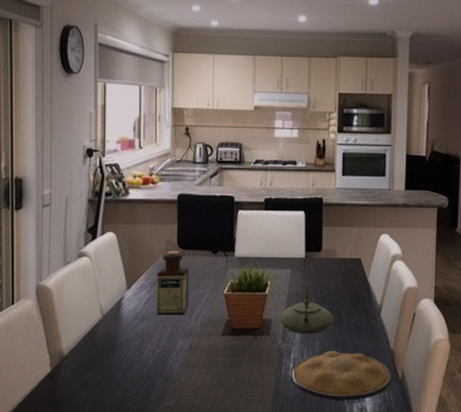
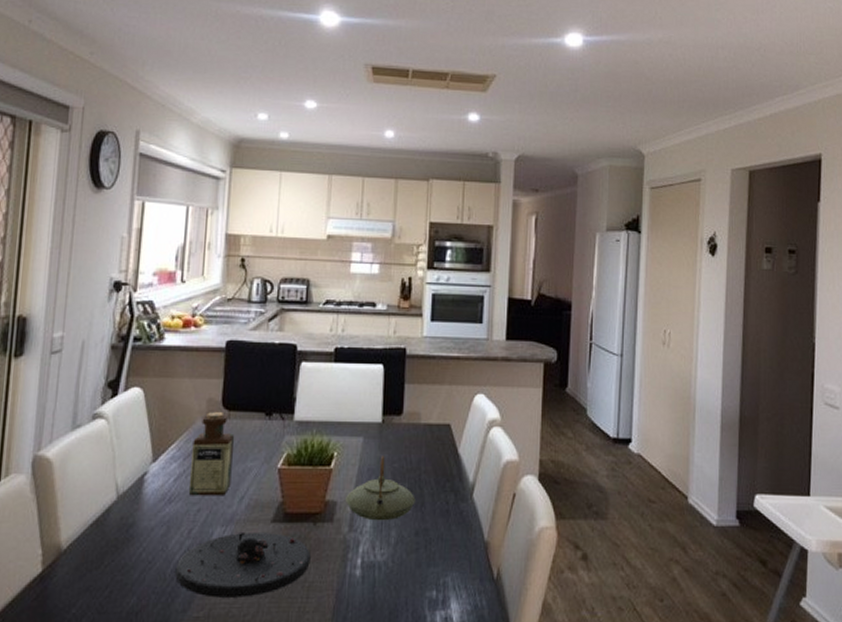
plate: none [150,343,253,392] -> present [175,533,311,598]
plate: present [291,351,392,400] -> none [358,542,485,607]

